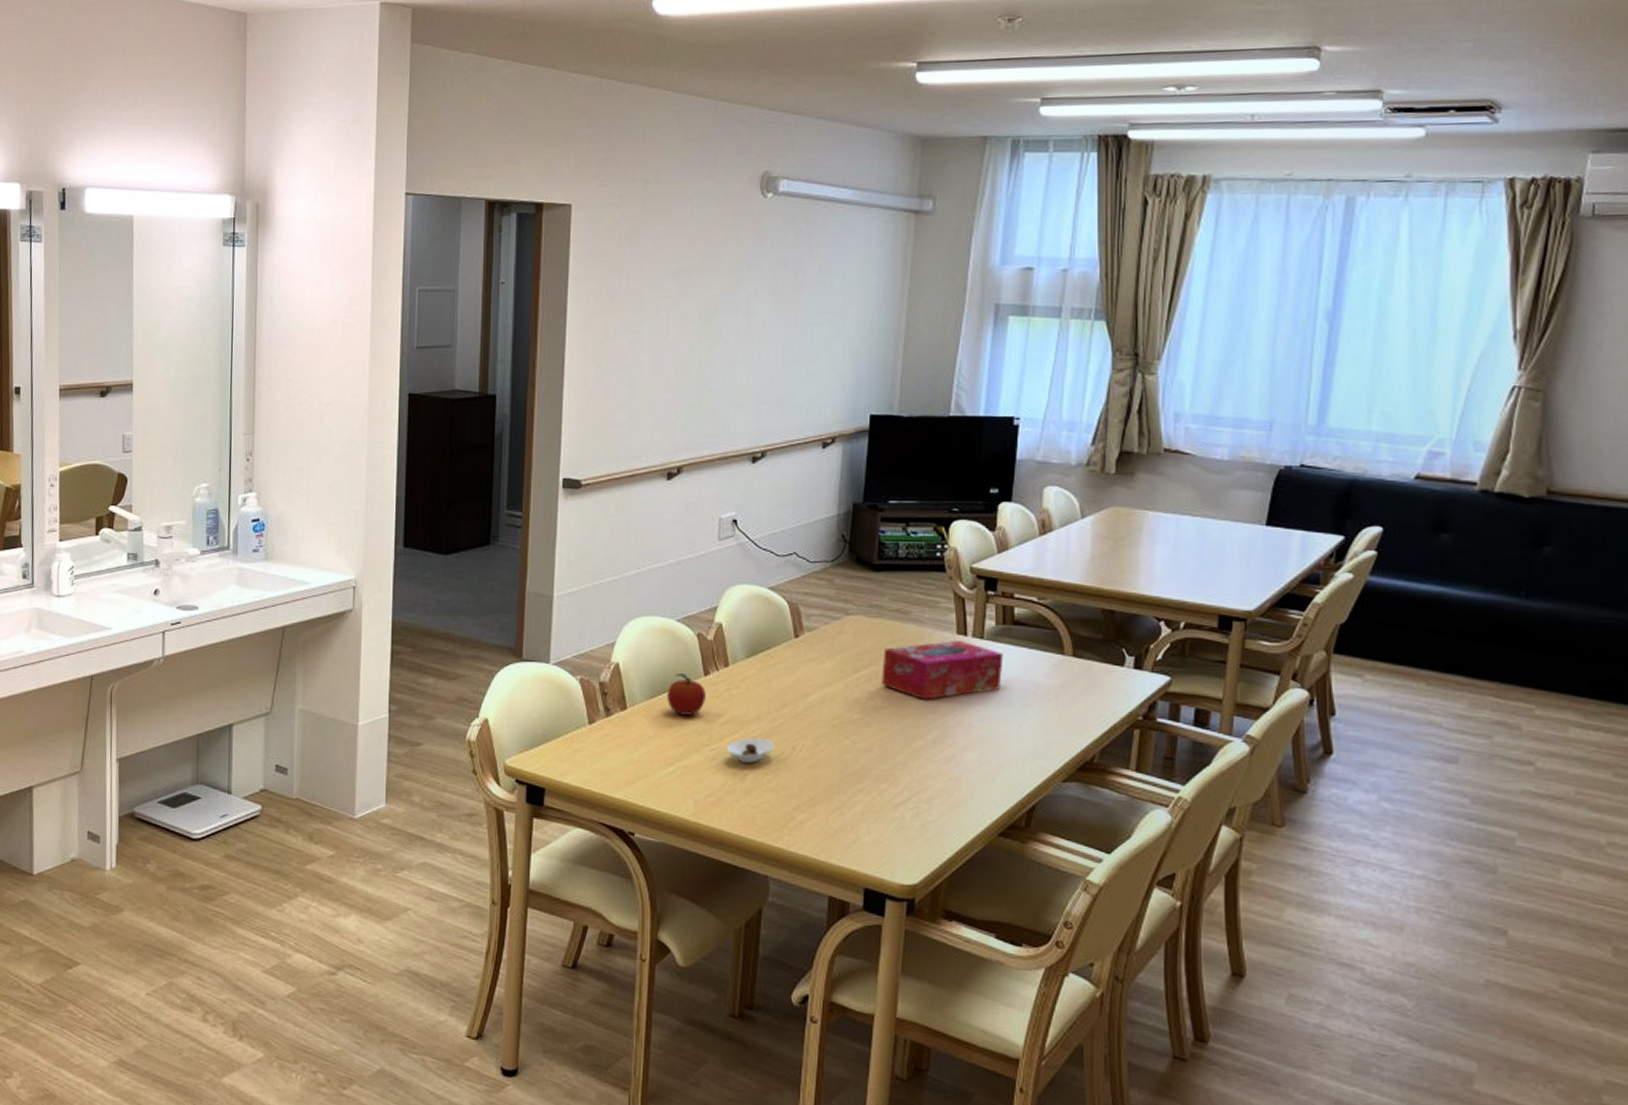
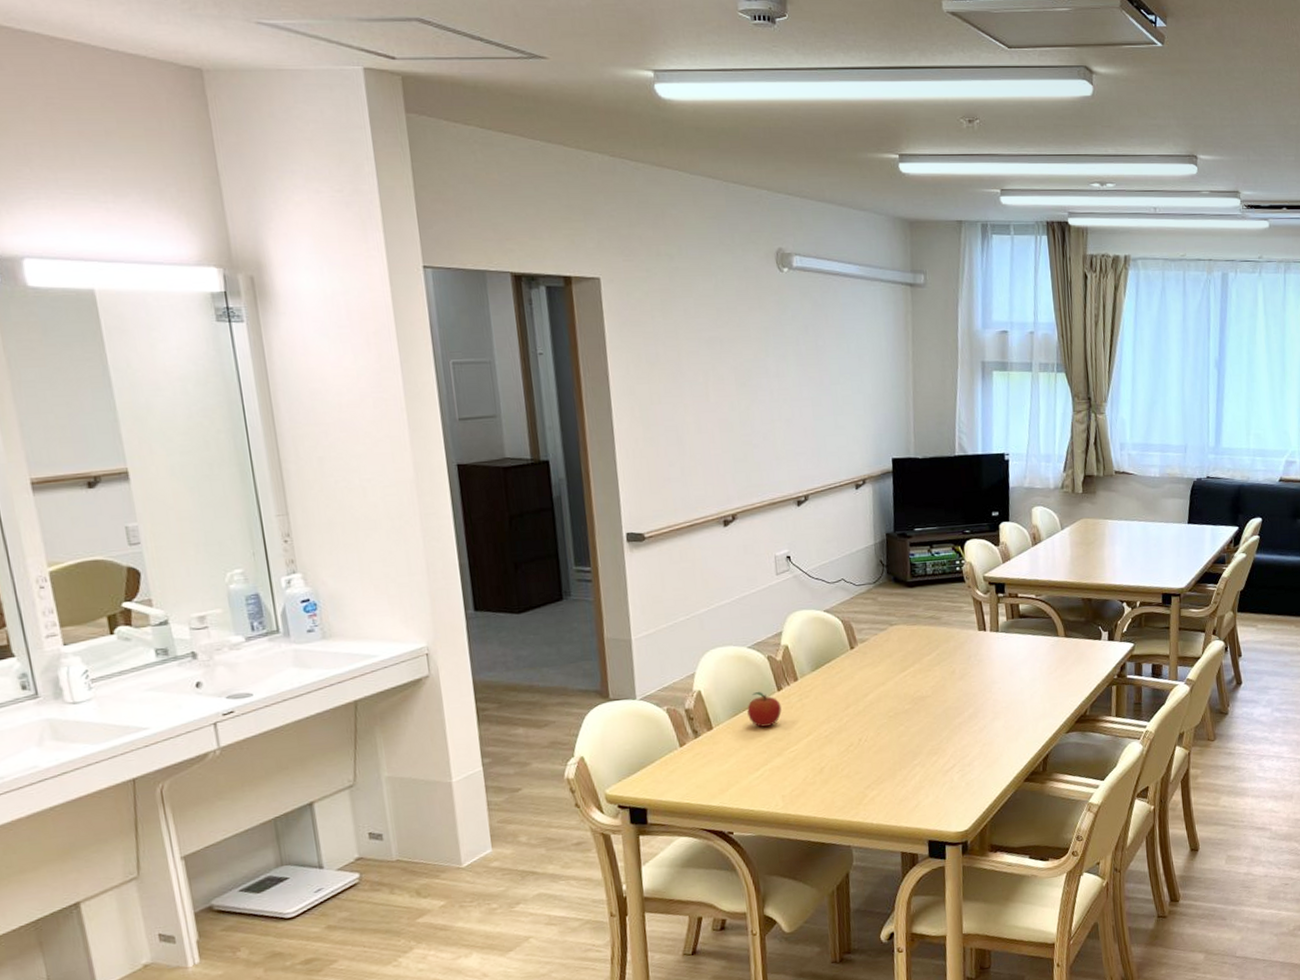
saucer: present [726,737,775,763] -> none [804,735,844,758]
tissue box: present [881,640,1004,700] -> none [923,635,1015,686]

